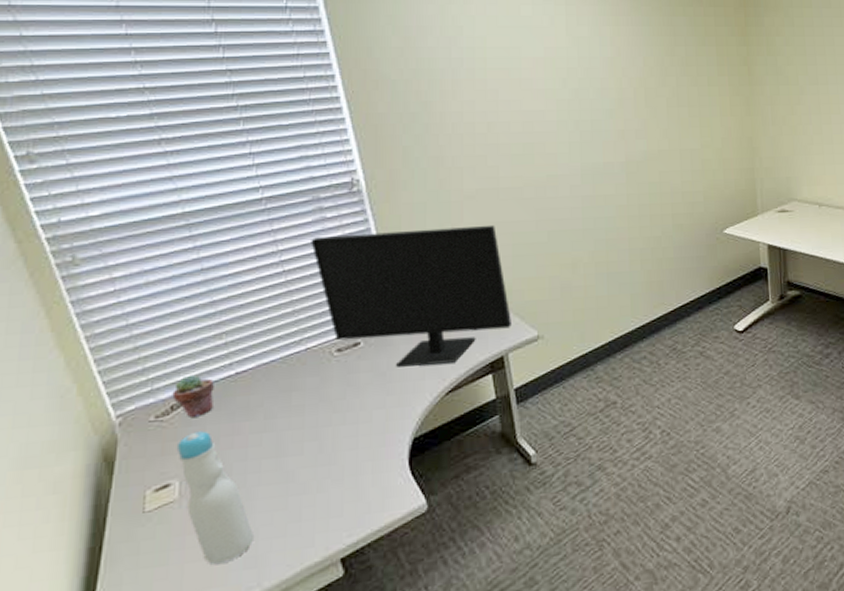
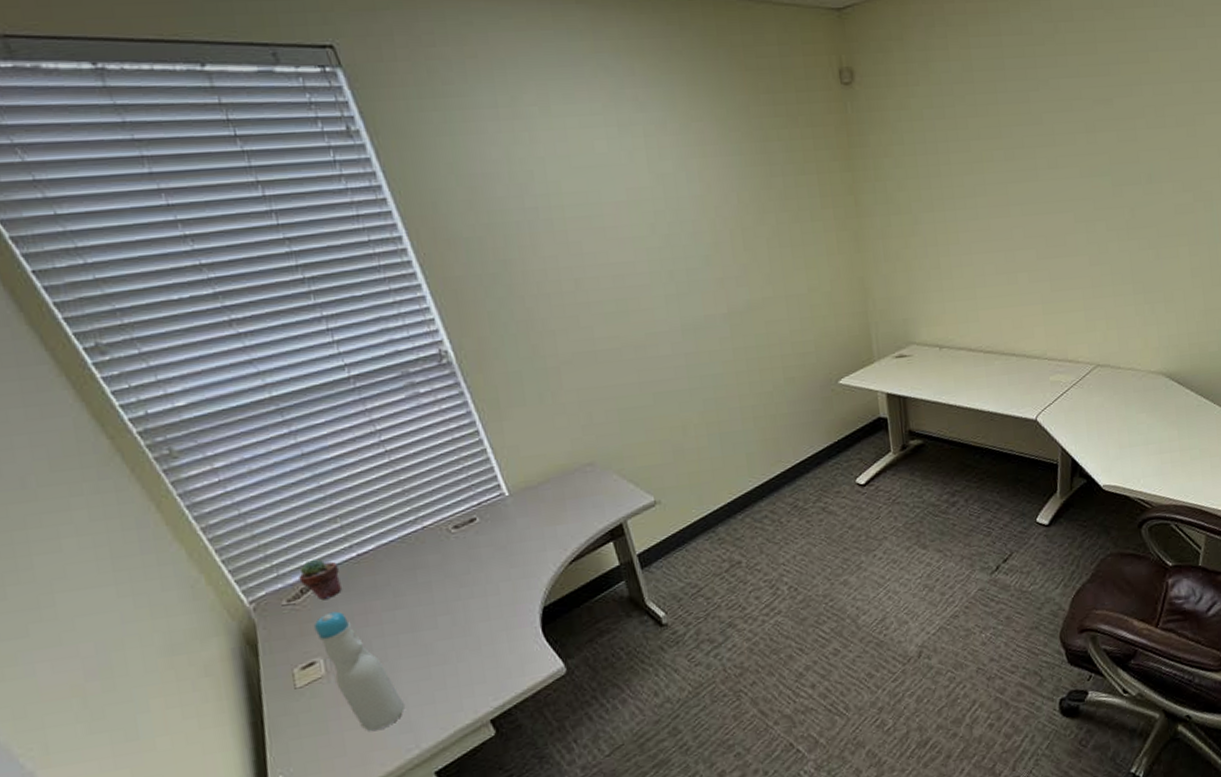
monitor: present [311,224,511,367] -> none [408,390,627,540]

